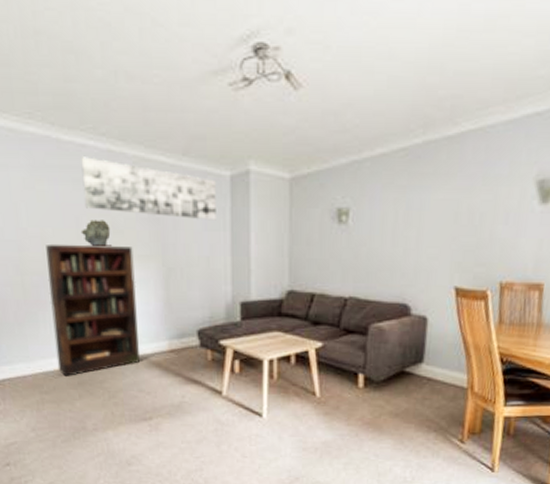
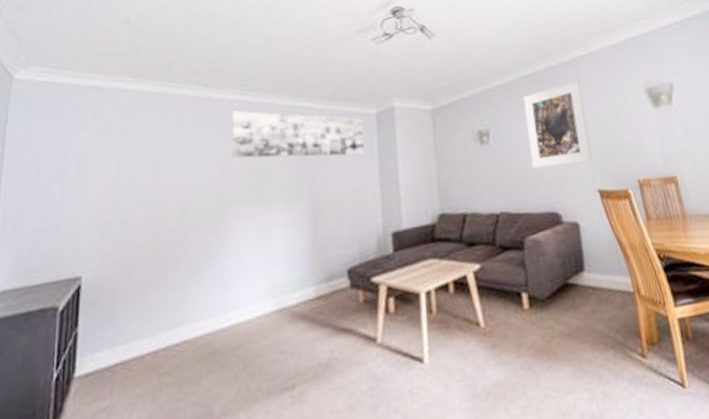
bookcase: present [46,243,141,376] -> none [184,190,284,348]
sculpture bust: present [80,220,112,248] -> none [225,167,257,196]
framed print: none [389,161,462,257] -> present [523,80,592,169]

